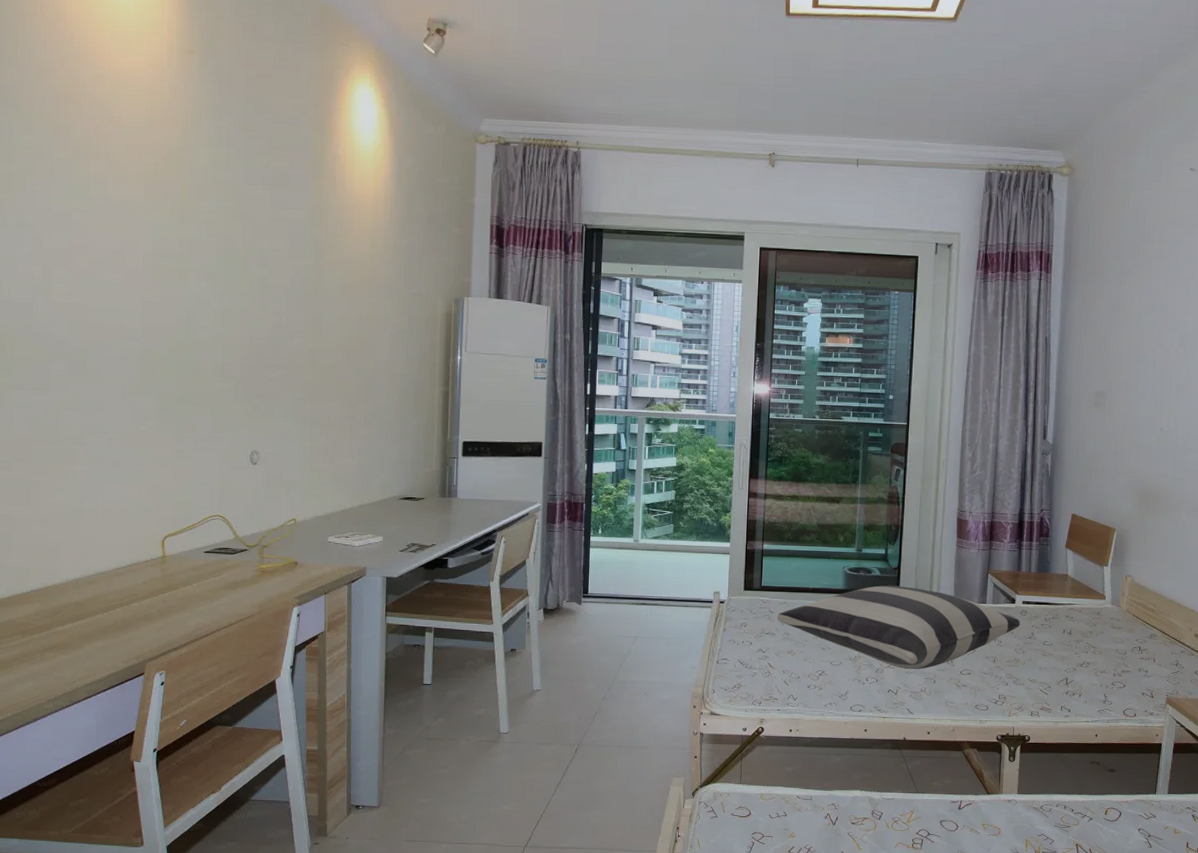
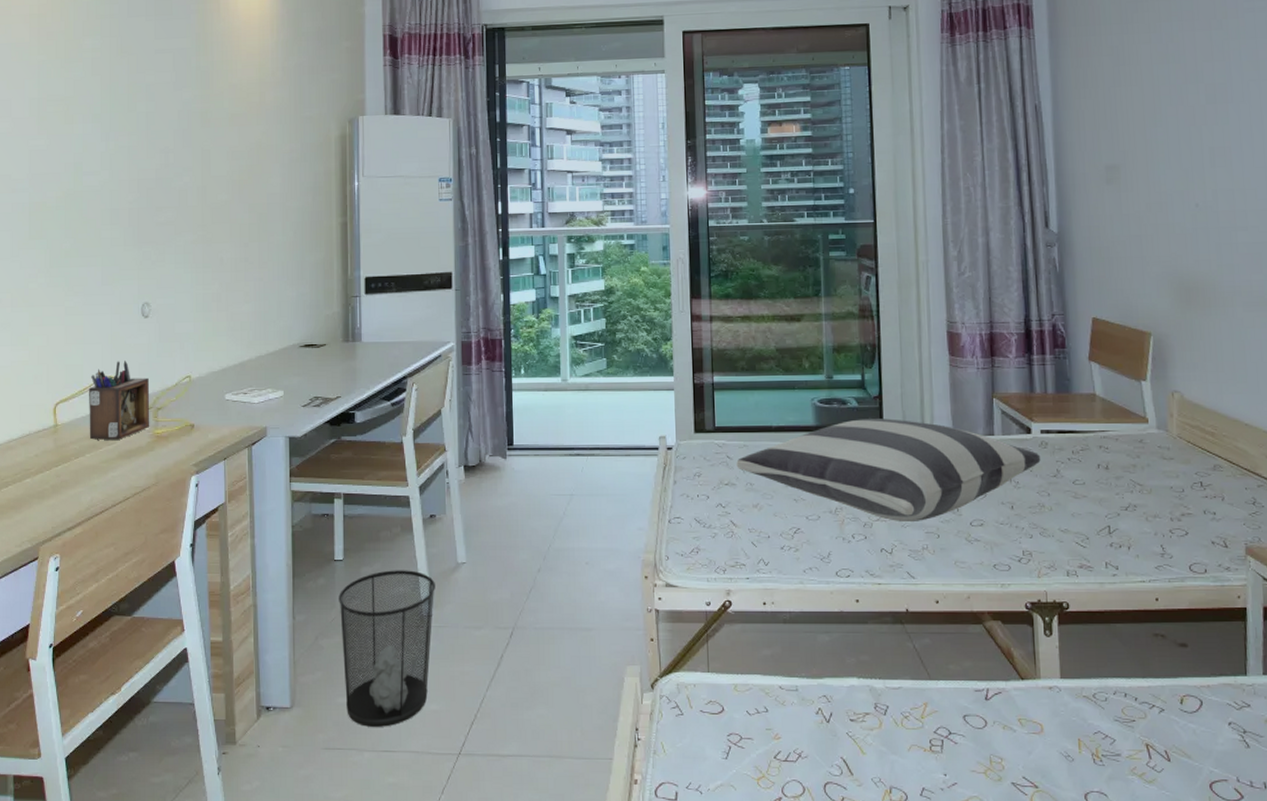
desk organizer: none [196,502,256,572] -> present [89,361,150,440]
waste bin: none [425,694,513,824] -> present [338,570,435,727]

